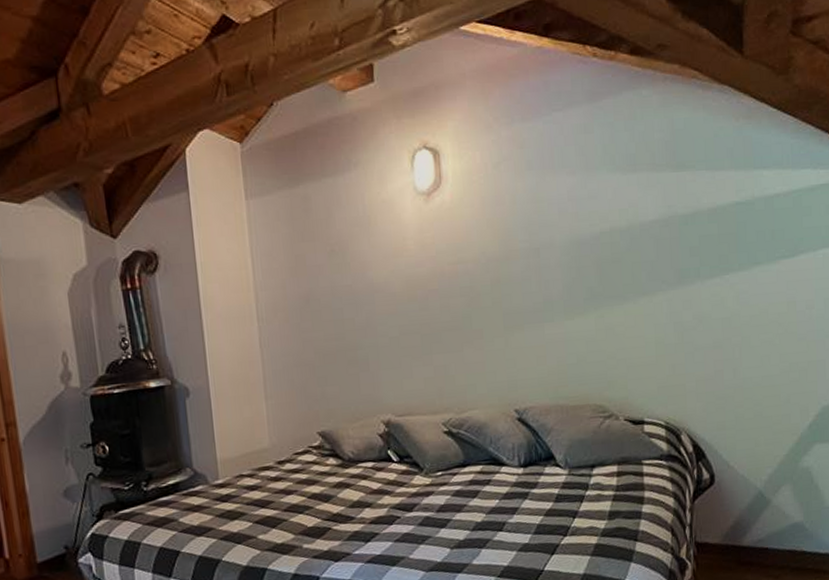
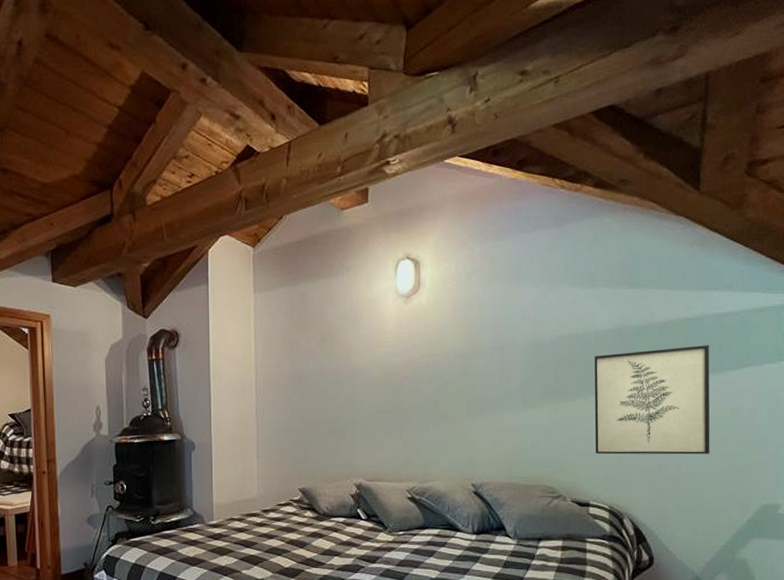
wall art: none [640,232,768,364] -> present [594,345,710,455]

